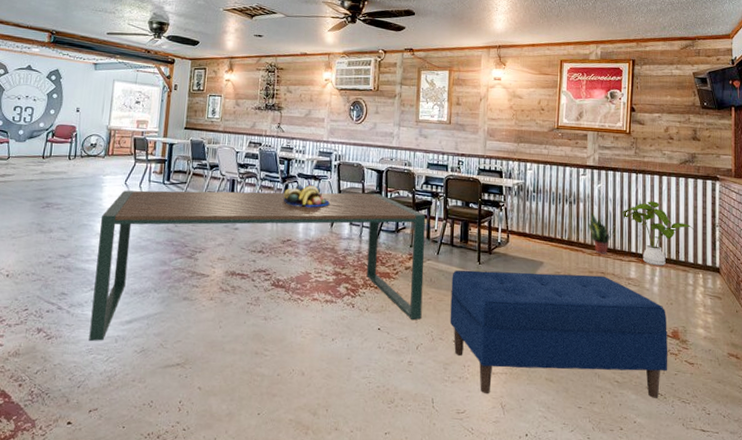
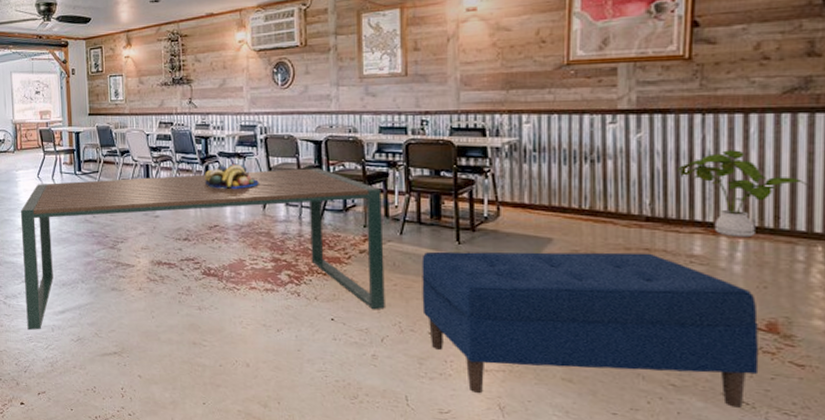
potted plant: present [588,212,616,254] -> none [621,171,668,225]

